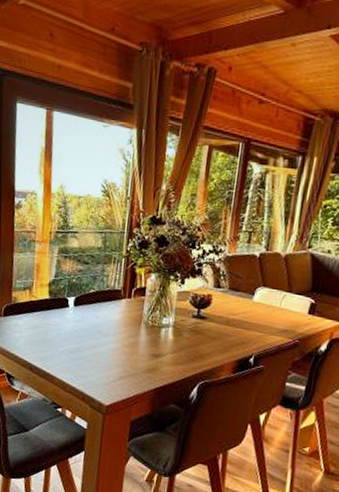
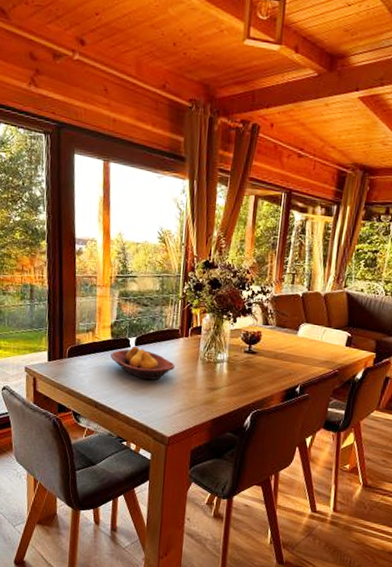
fruit bowl: none [48,306,116,344] -> present [111,346,175,381]

